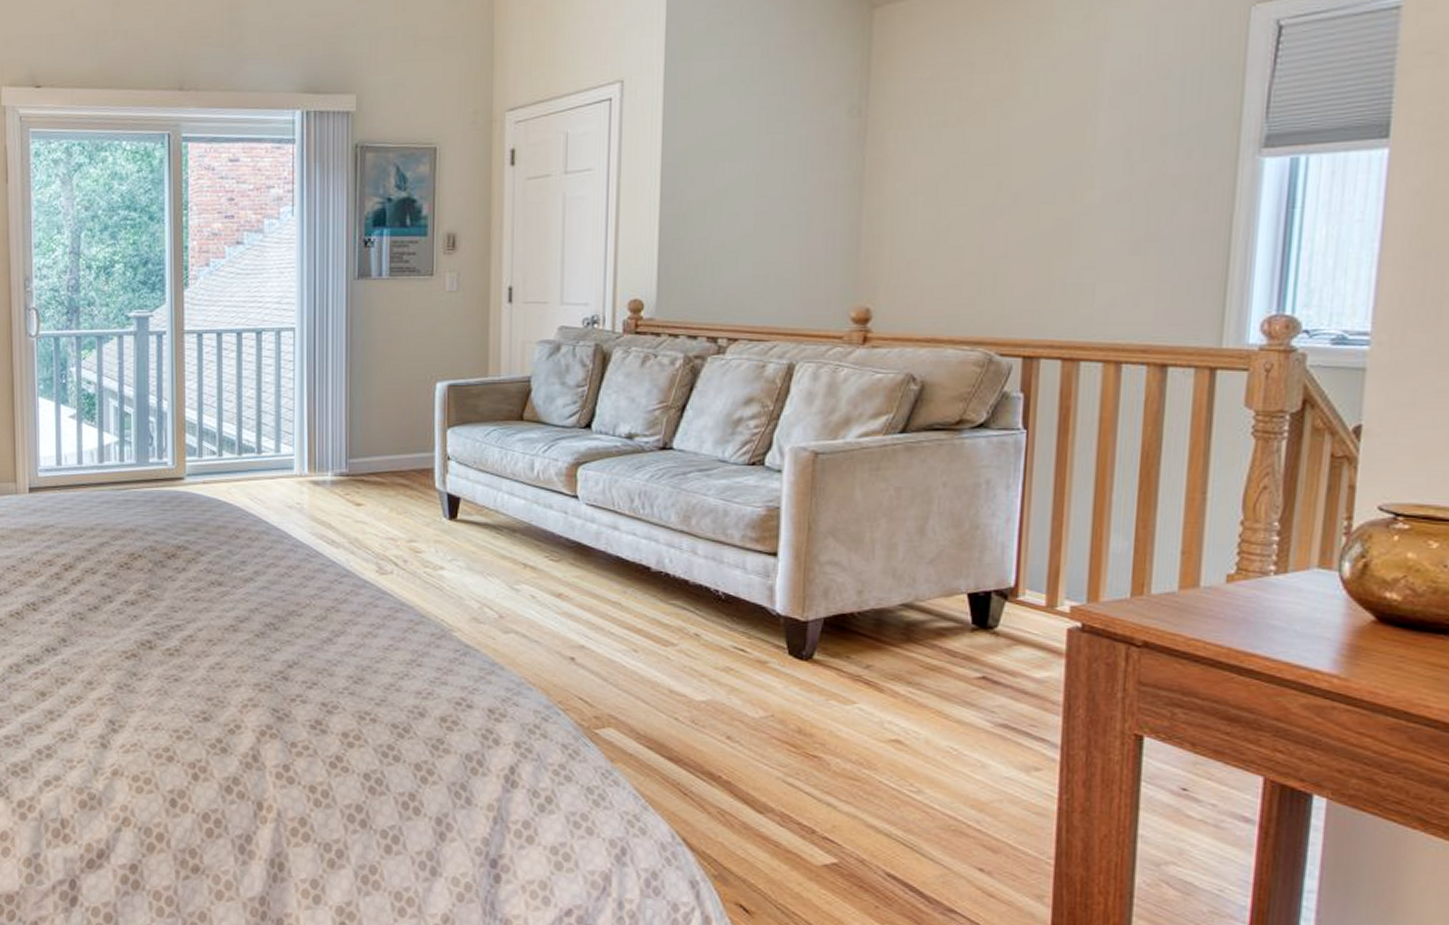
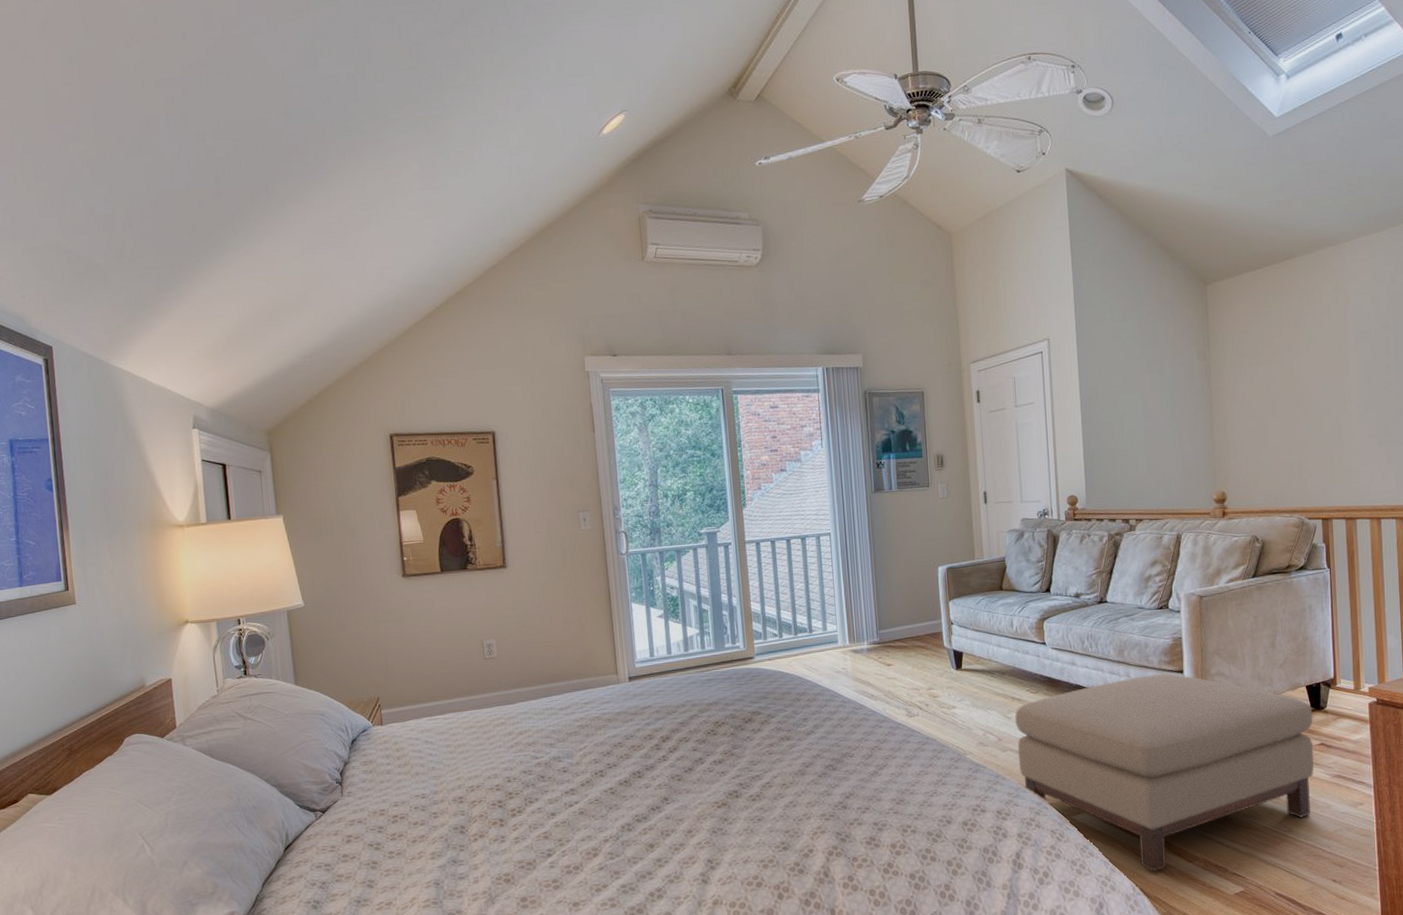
ottoman: none [524,553,975,819] -> present [1014,673,1314,872]

